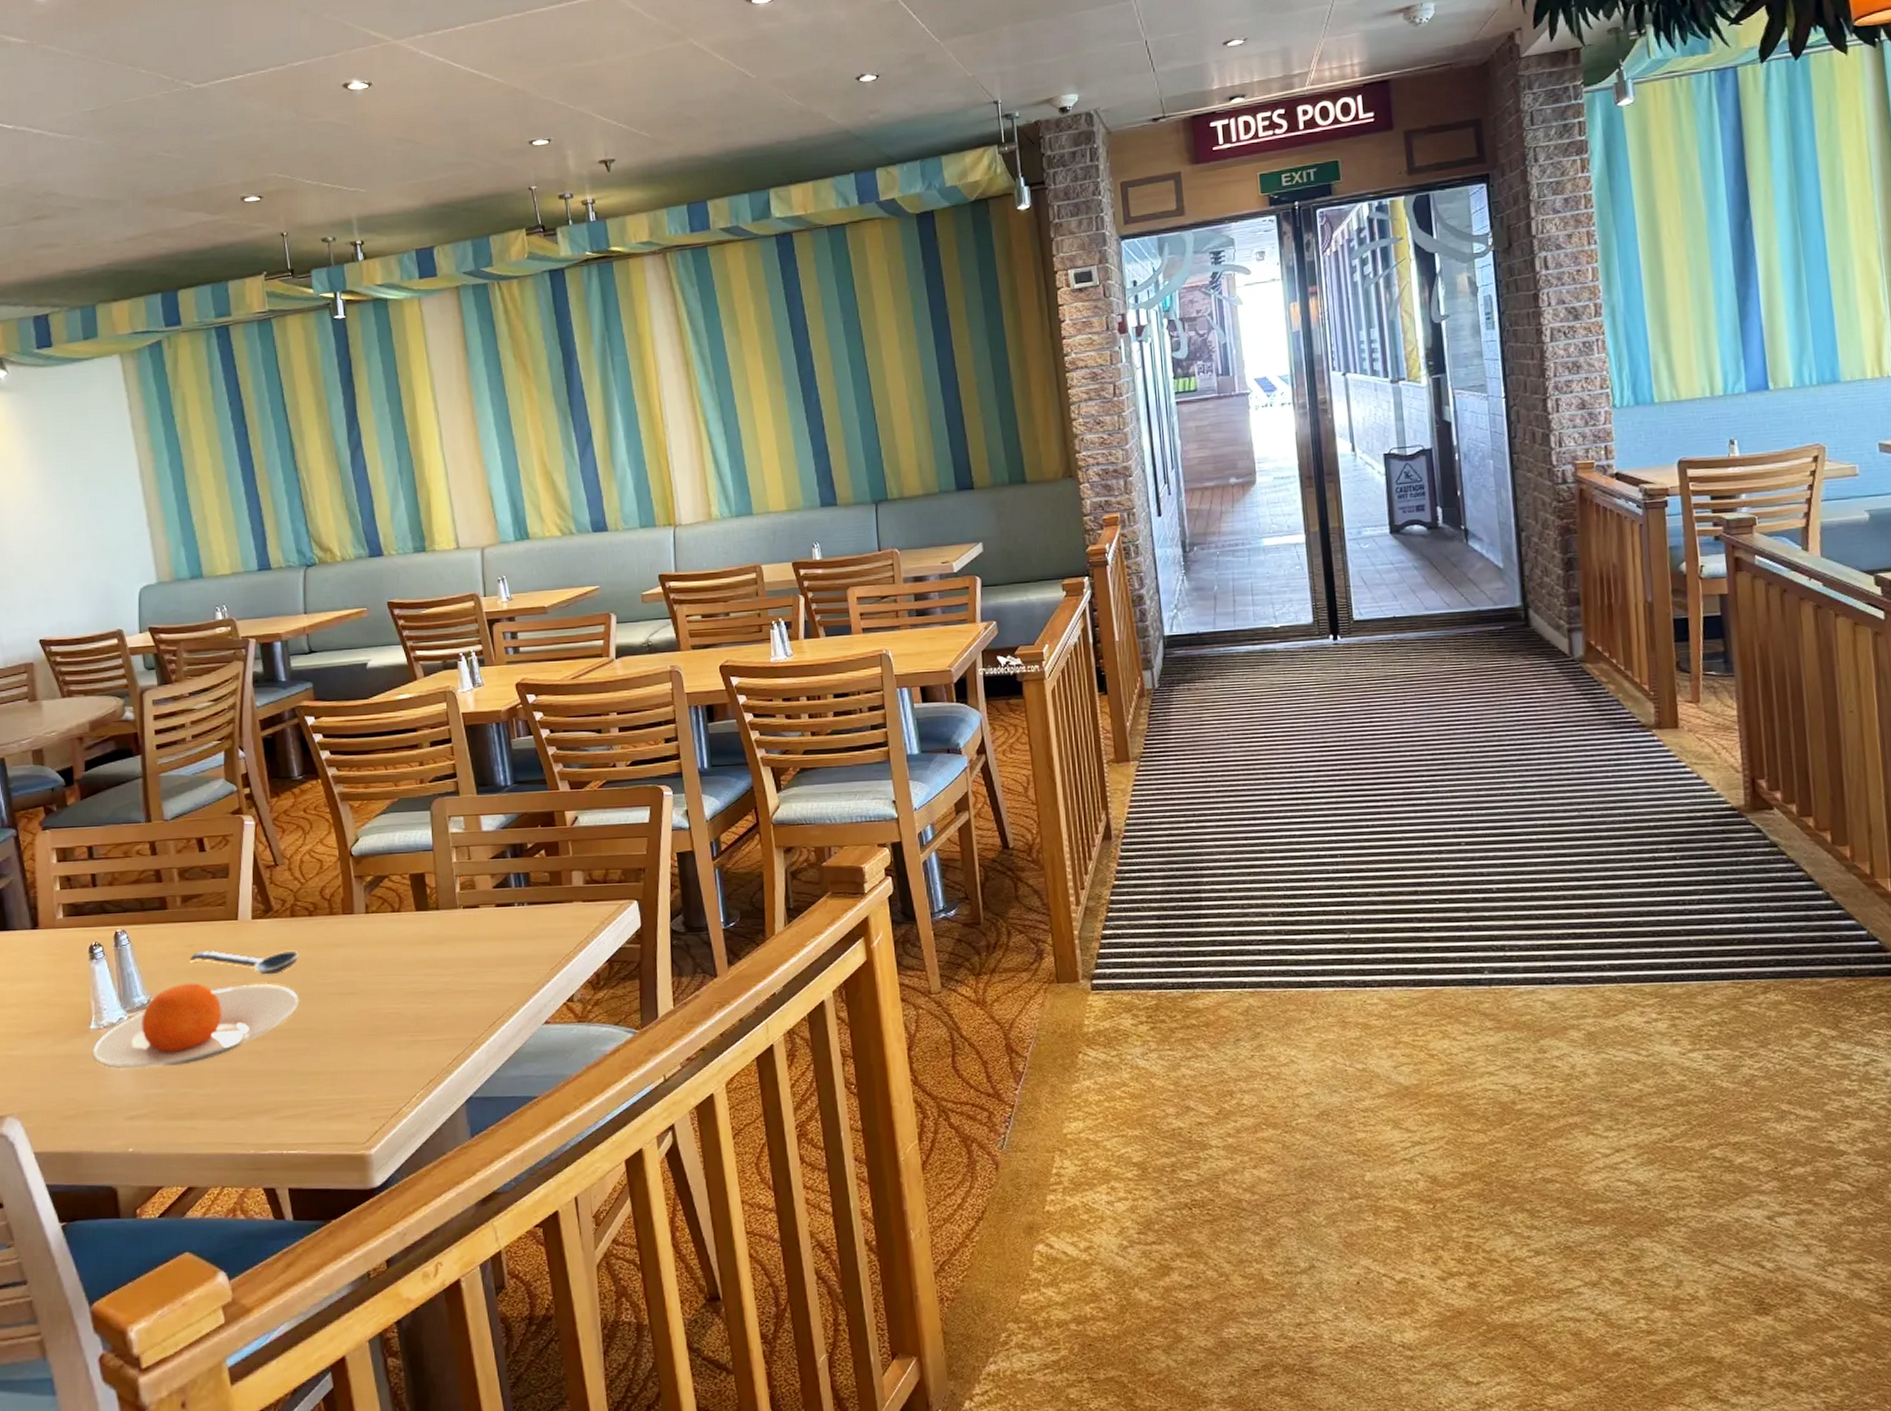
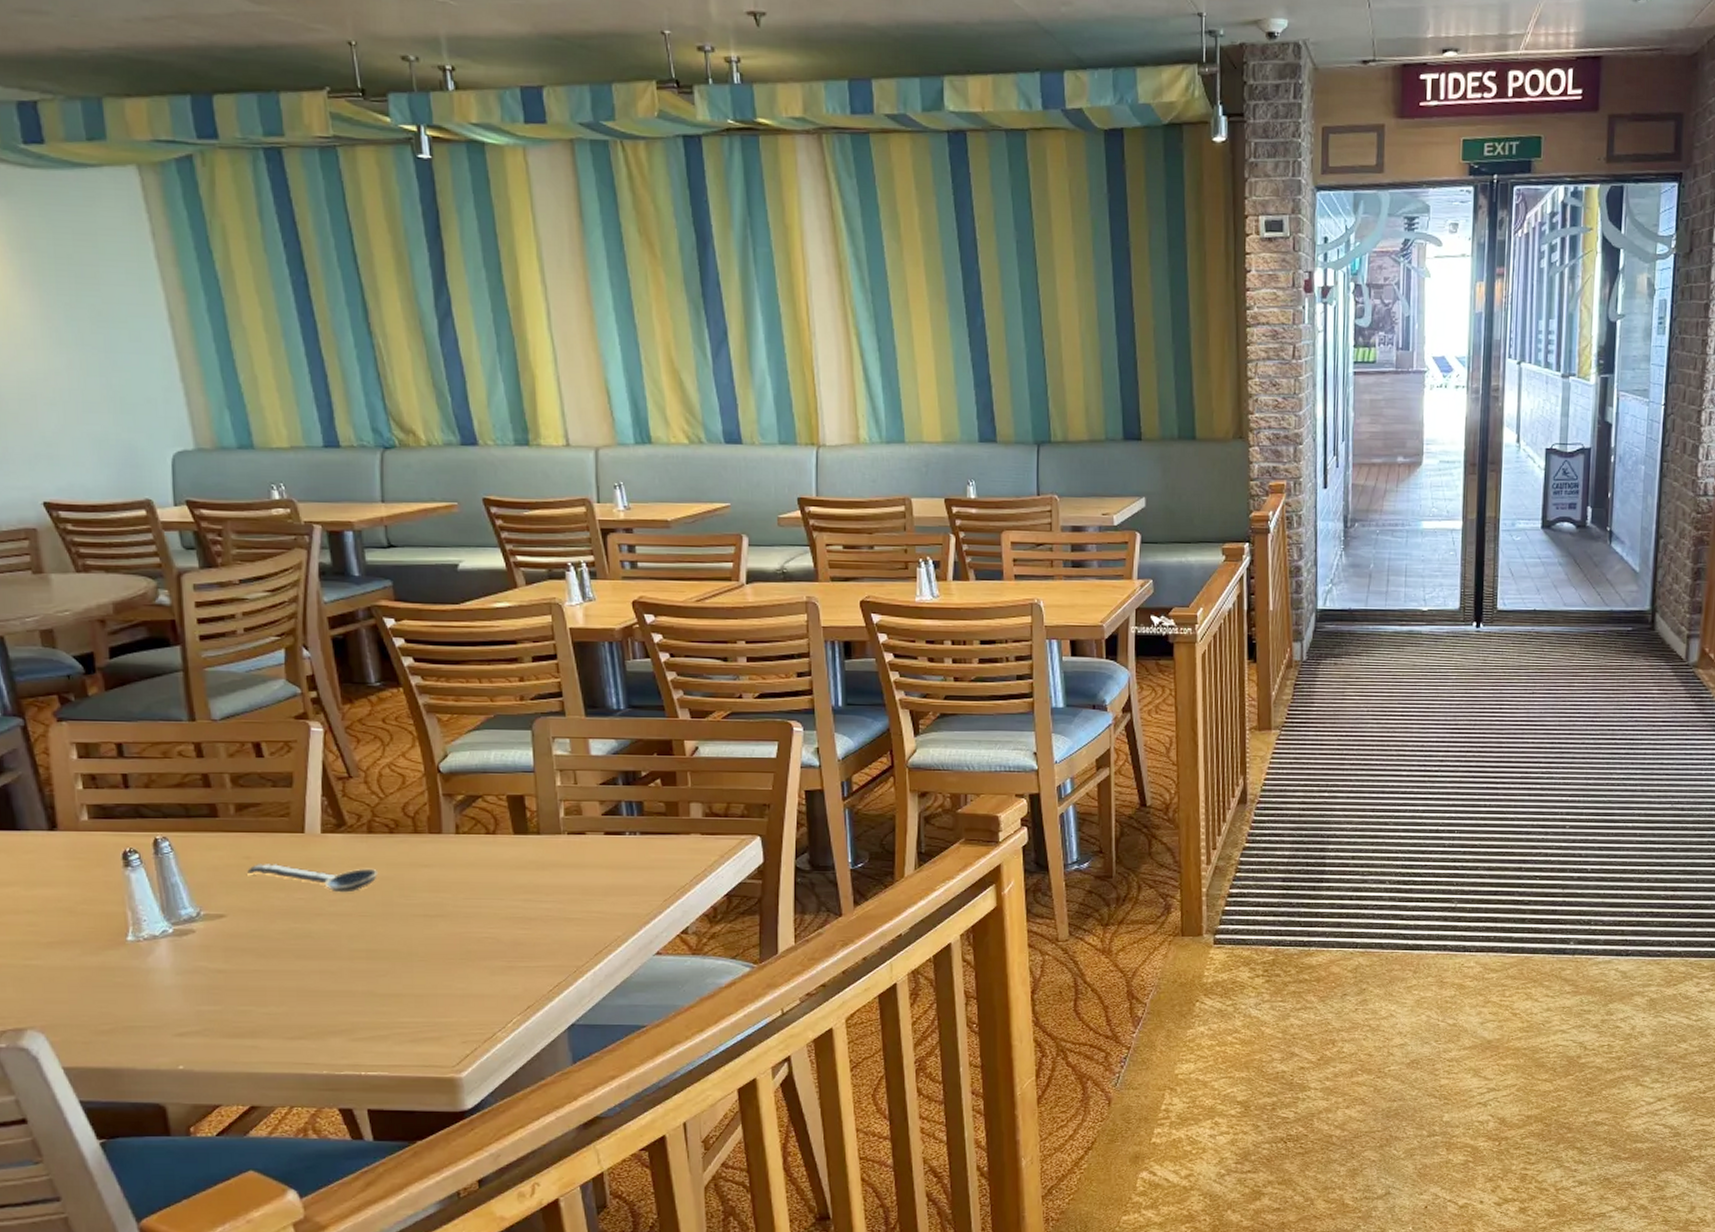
plate: present [92,983,300,1069] -> none [130,897,379,984]

